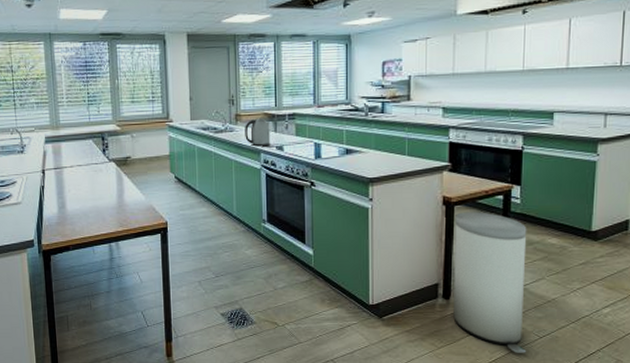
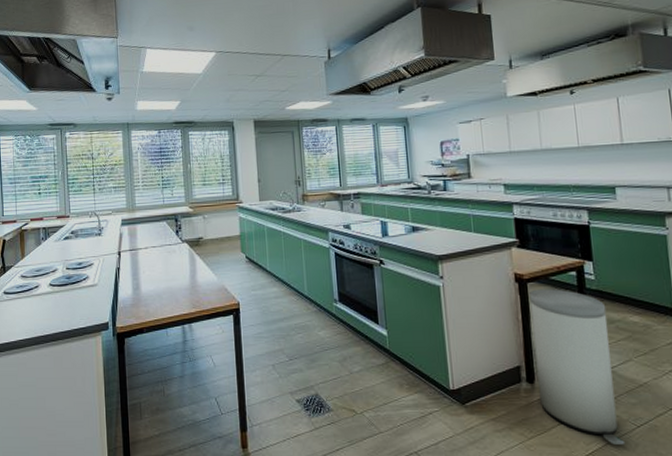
kettle: present [245,118,271,147] -> none [312,197,338,226]

